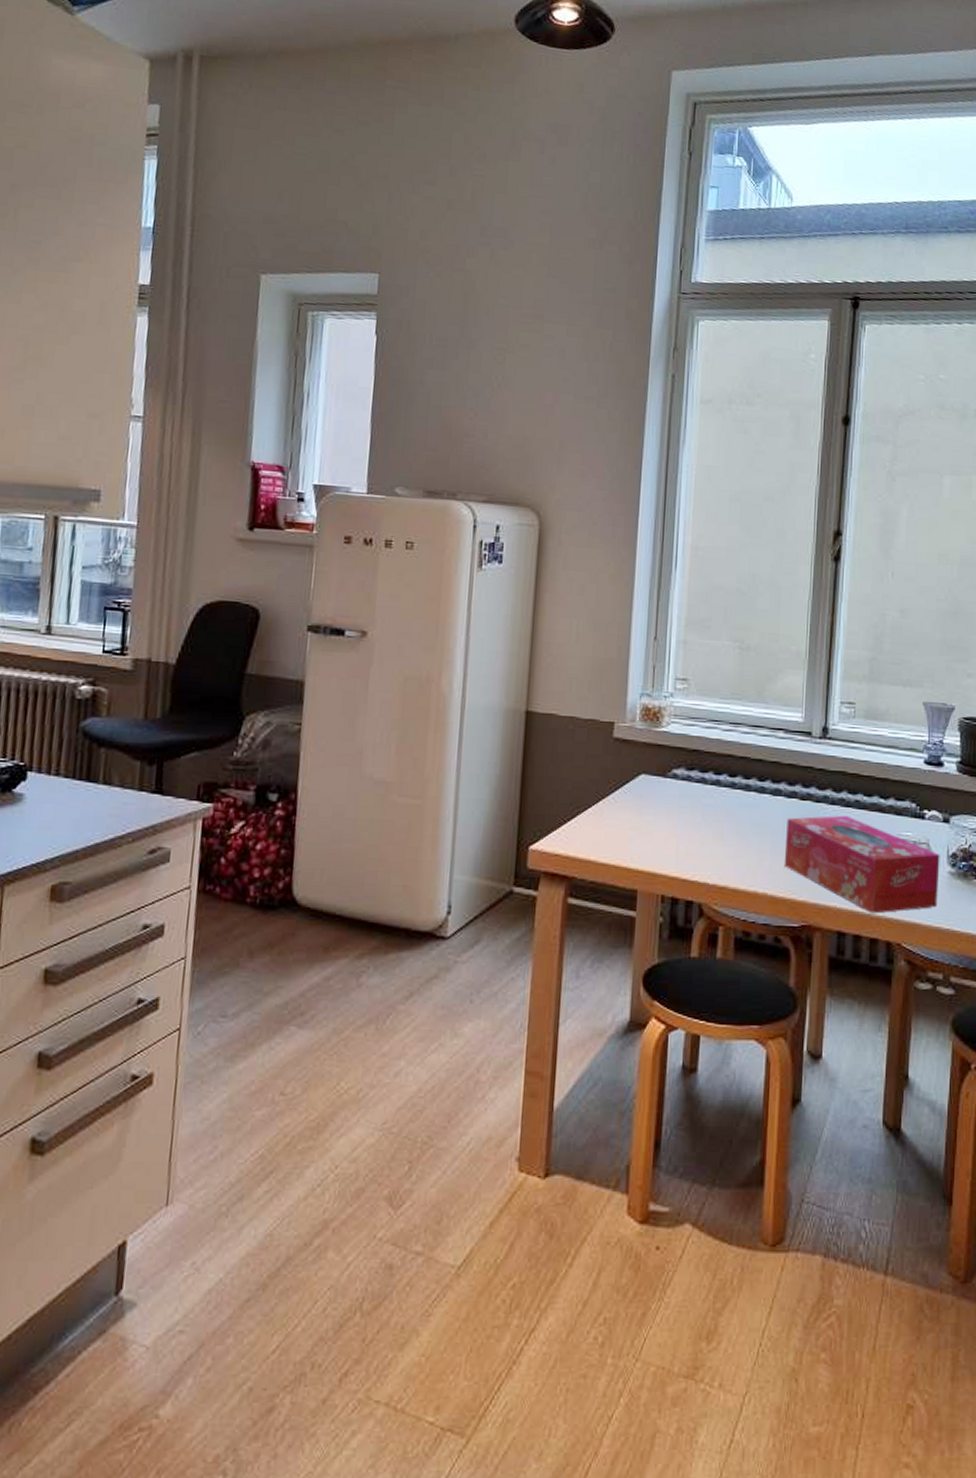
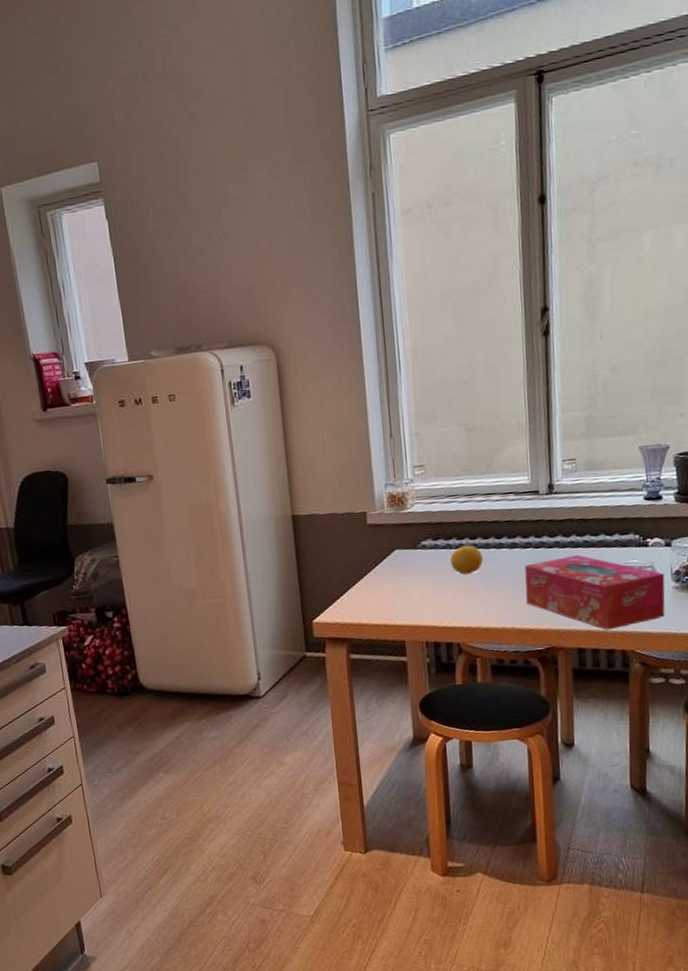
fruit: none [703,783,742,818] -> present [450,545,484,575]

